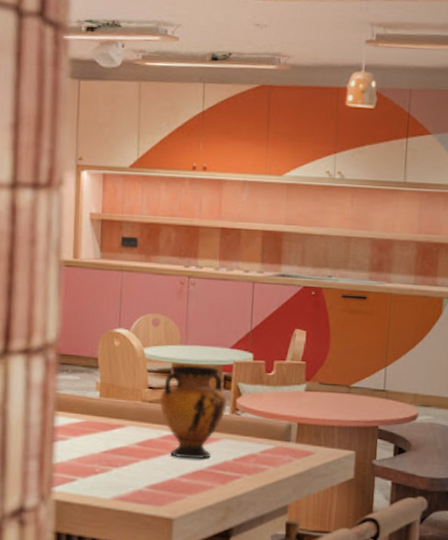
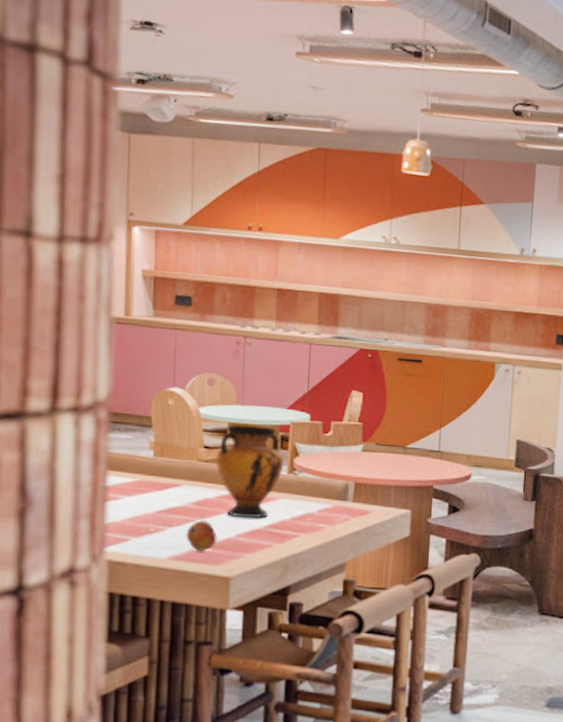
fruit: none [130,461,161,492] -> present [186,521,217,551]

